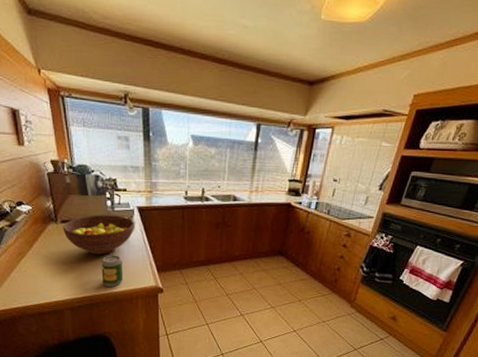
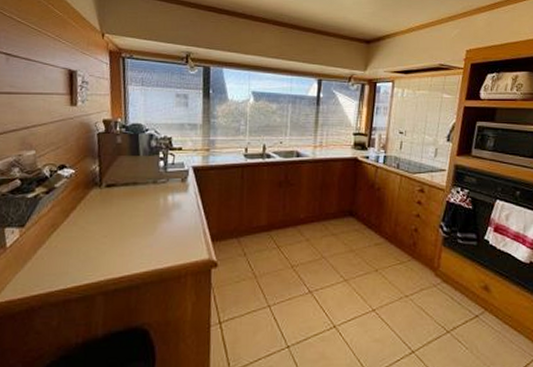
fruit bowl: present [63,215,134,254] -> none [107,177,188,222]
soda can: present [101,255,123,287] -> none [146,222,172,262]

